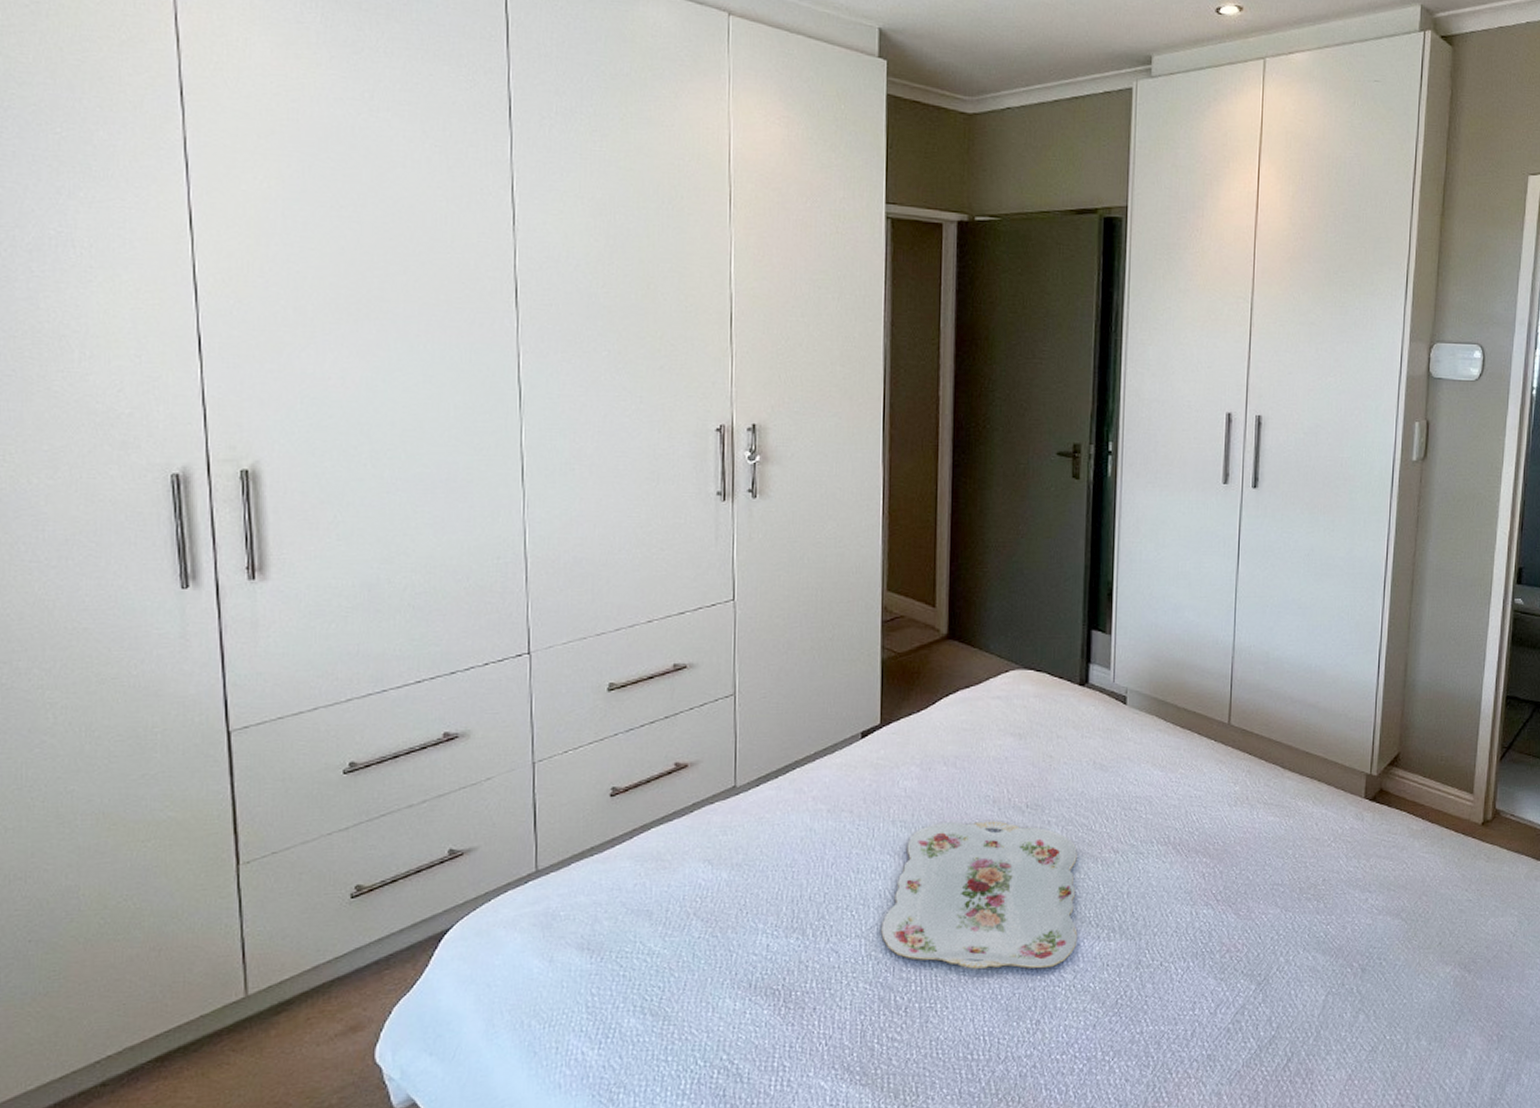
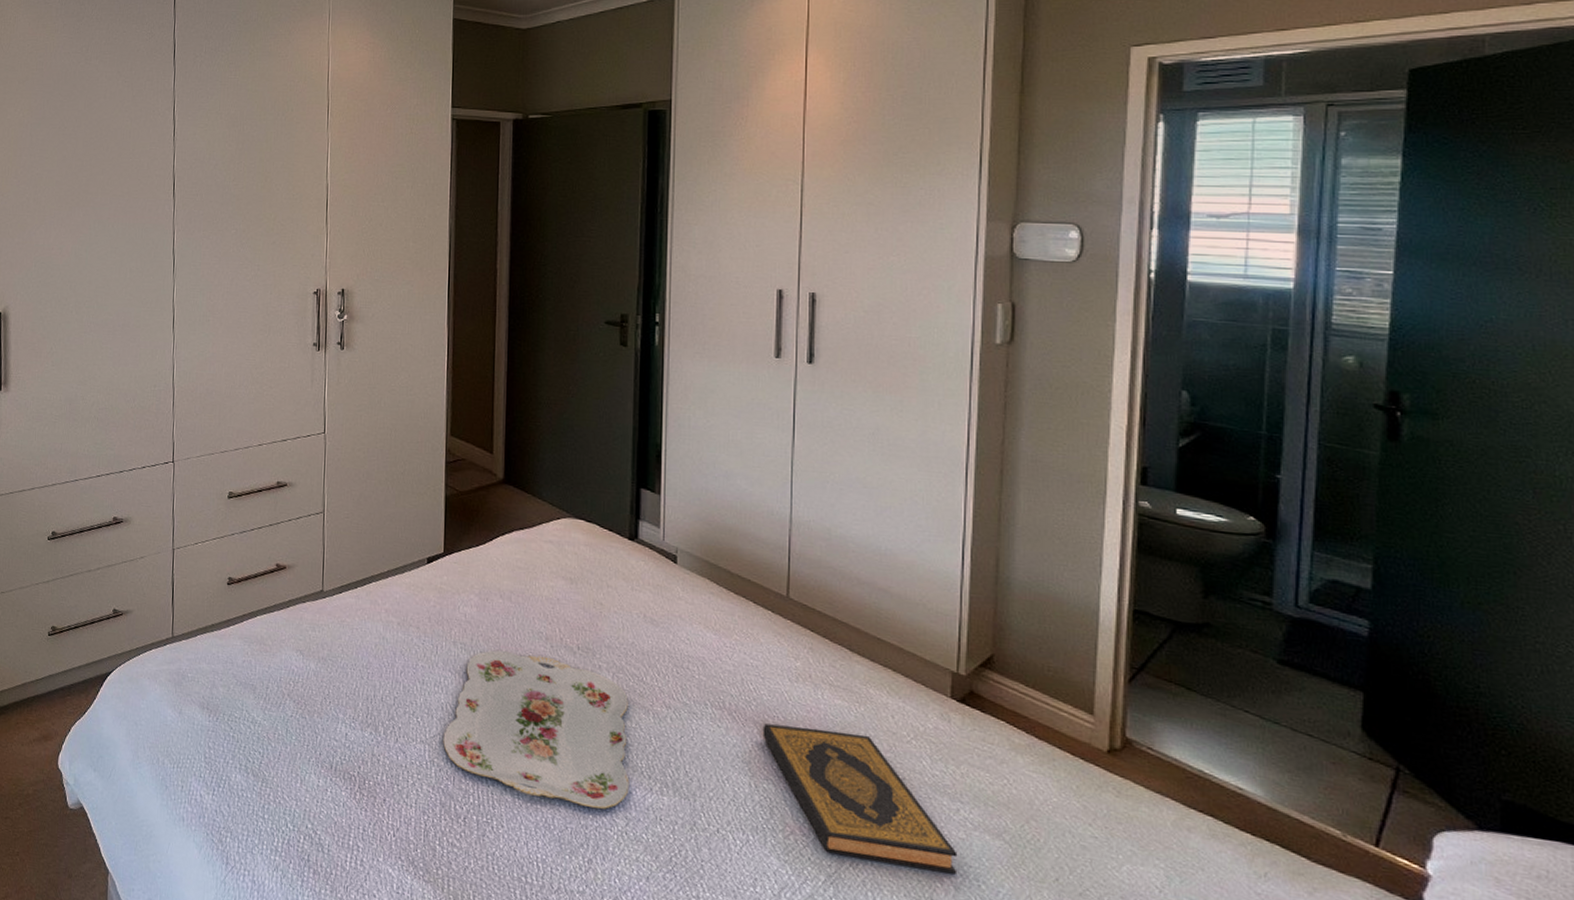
hardback book: none [1204,845,1365,963] -> present [762,723,958,875]

